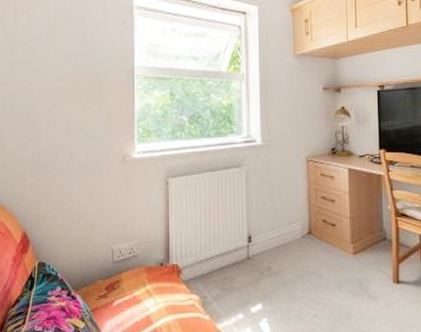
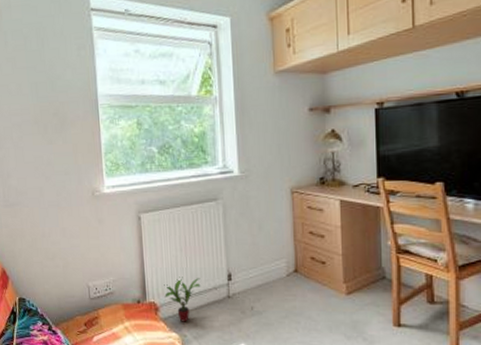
potted plant: none [187,239,223,284] -> present [164,277,201,322]

